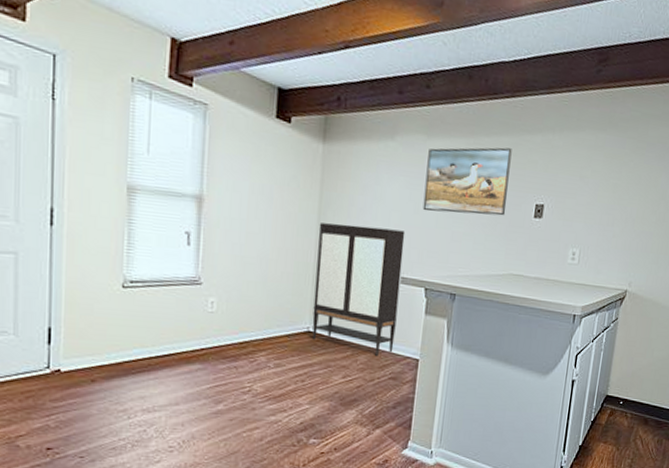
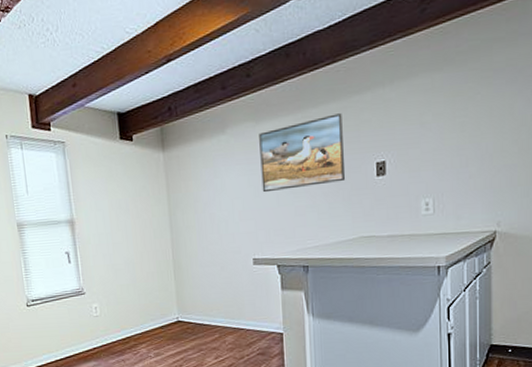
storage cabinet: present [312,223,405,356] -> none [171,215,257,335]

